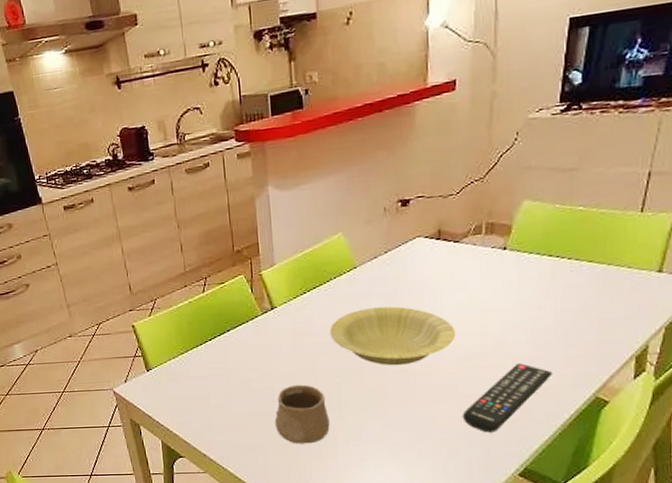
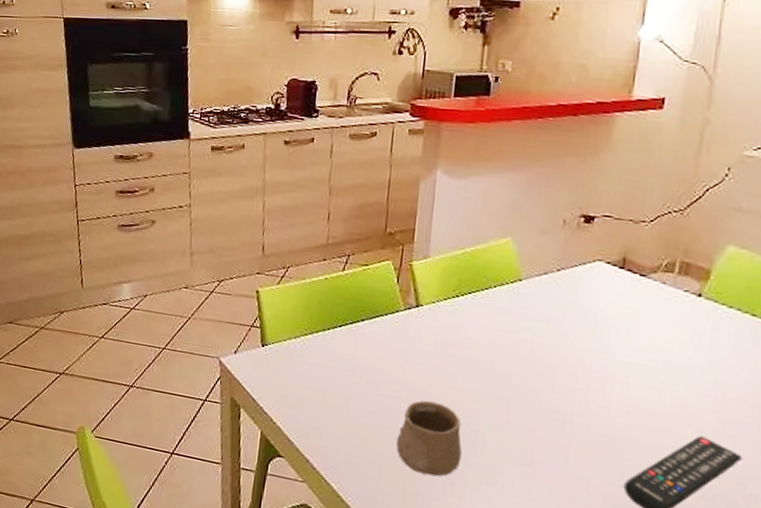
bowl: present [330,306,456,366] -> none [479,329,629,407]

